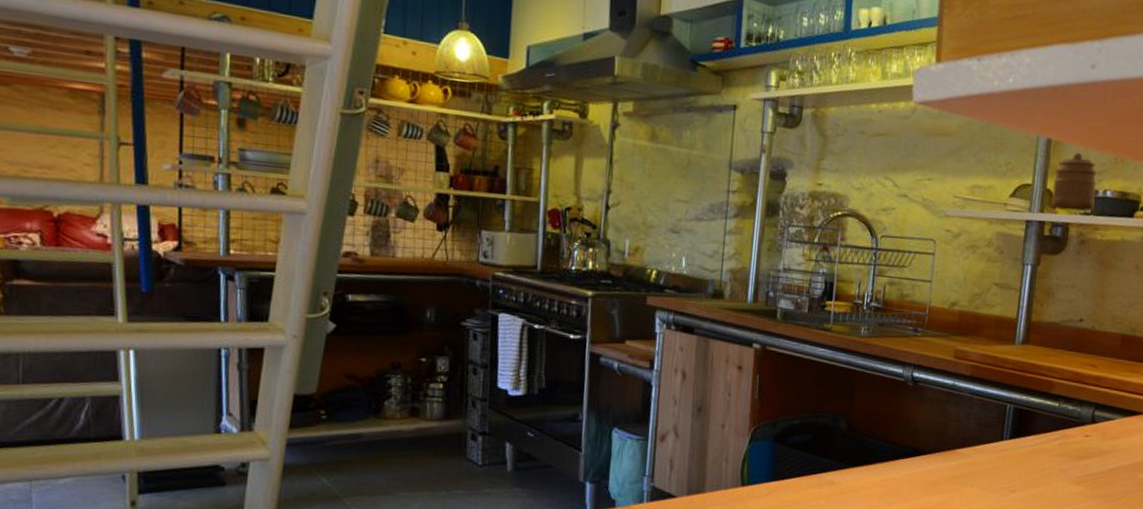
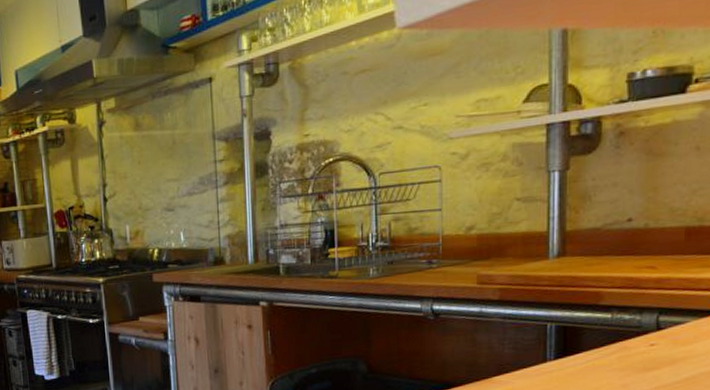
jar: present [1051,152,1098,212] -> none [575,35,632,105]

